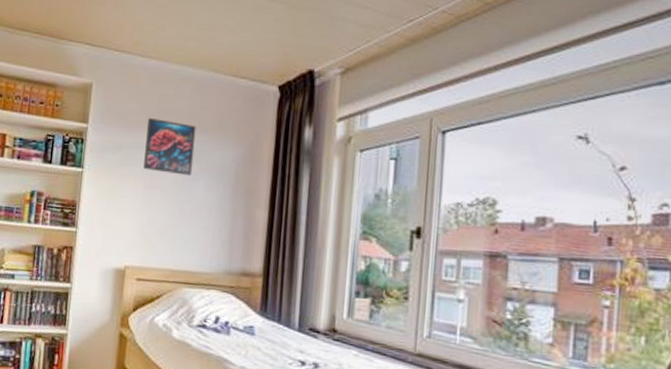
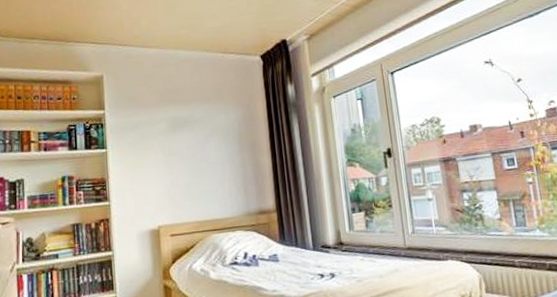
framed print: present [143,117,197,176] -> none [157,96,203,141]

